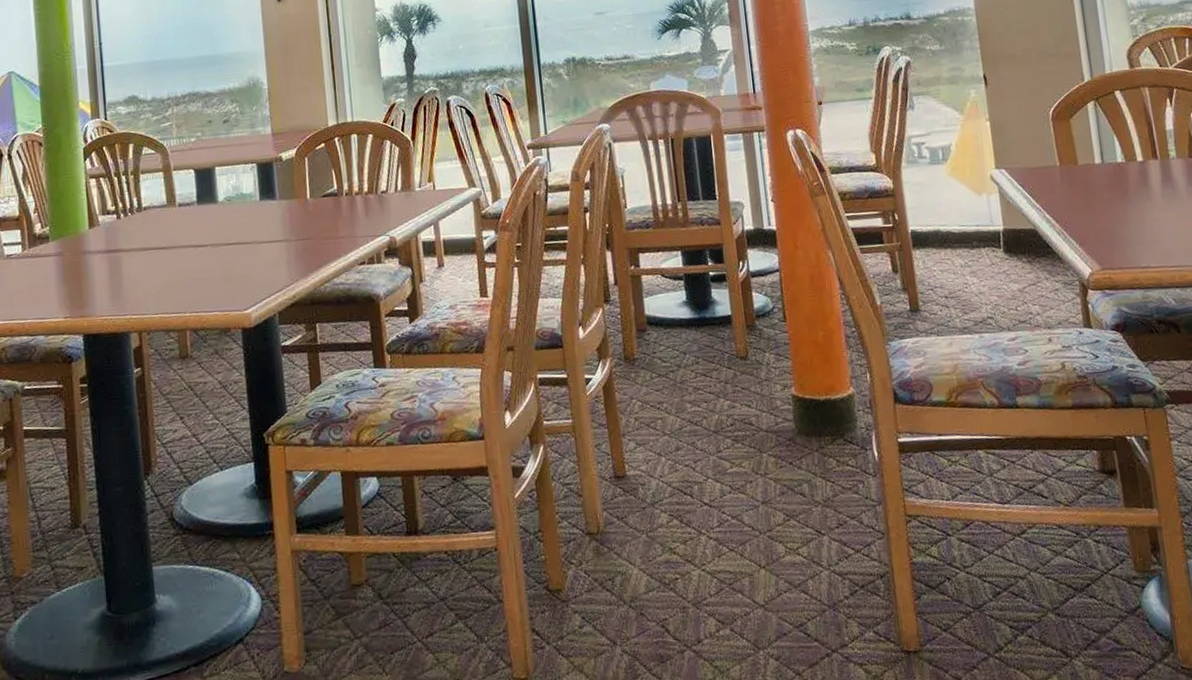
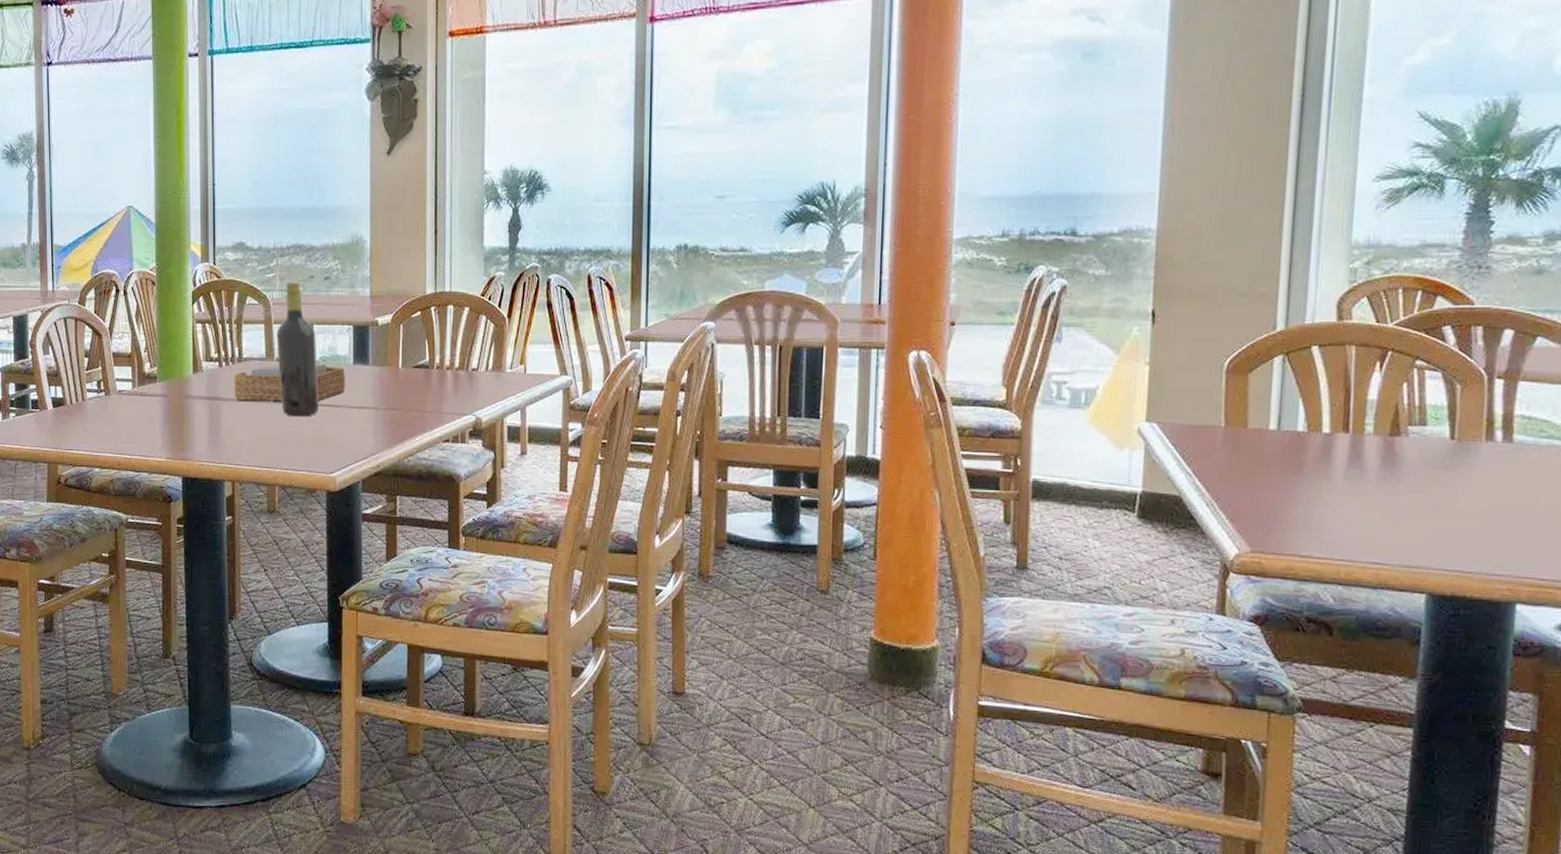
napkin holder: none [134,204,253,250] -> present [234,364,345,402]
bottle: none [176,127,227,259] -> present [276,281,318,417]

